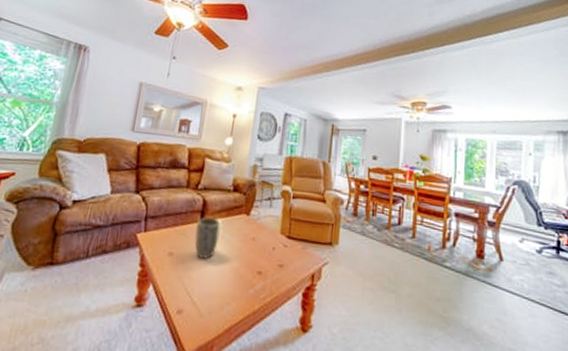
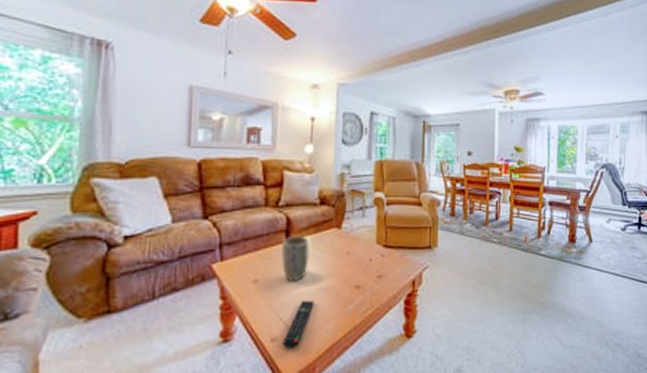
remote control: none [186,278,219,323] -> present [282,300,314,349]

